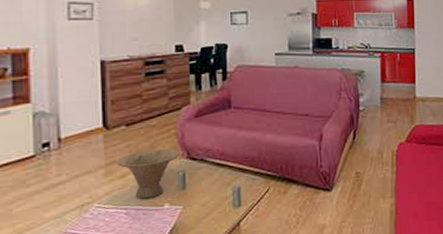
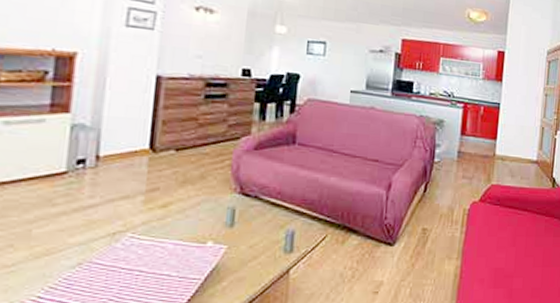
bowl: present [117,148,180,199] -> none [160,179,233,233]

